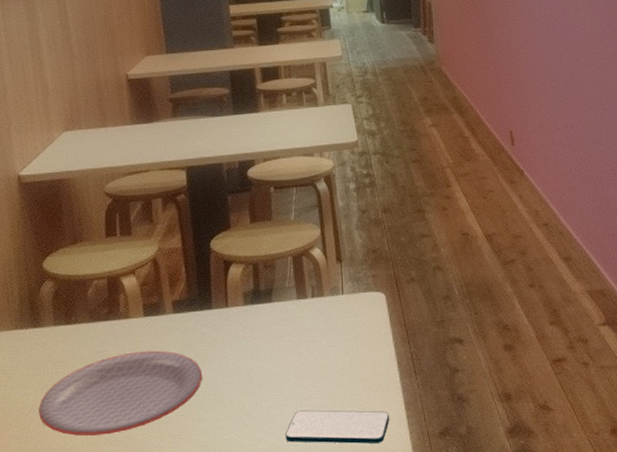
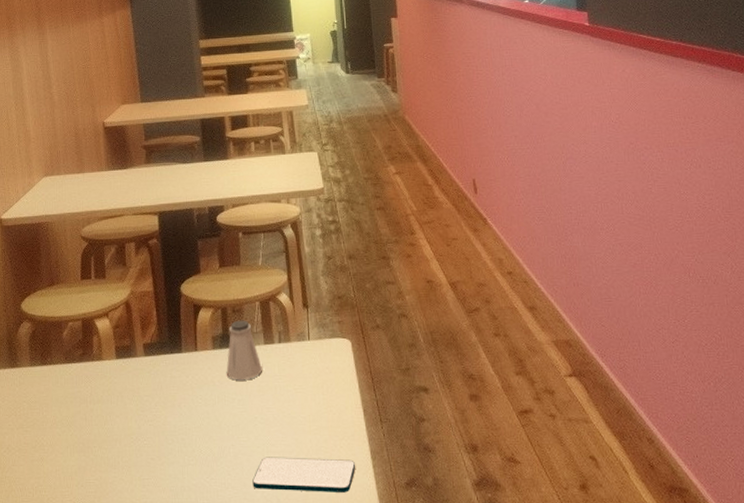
plate: present [39,350,203,436] -> none [14,393,172,477]
saltshaker: none [258,275,296,336] -> present [226,320,263,381]

